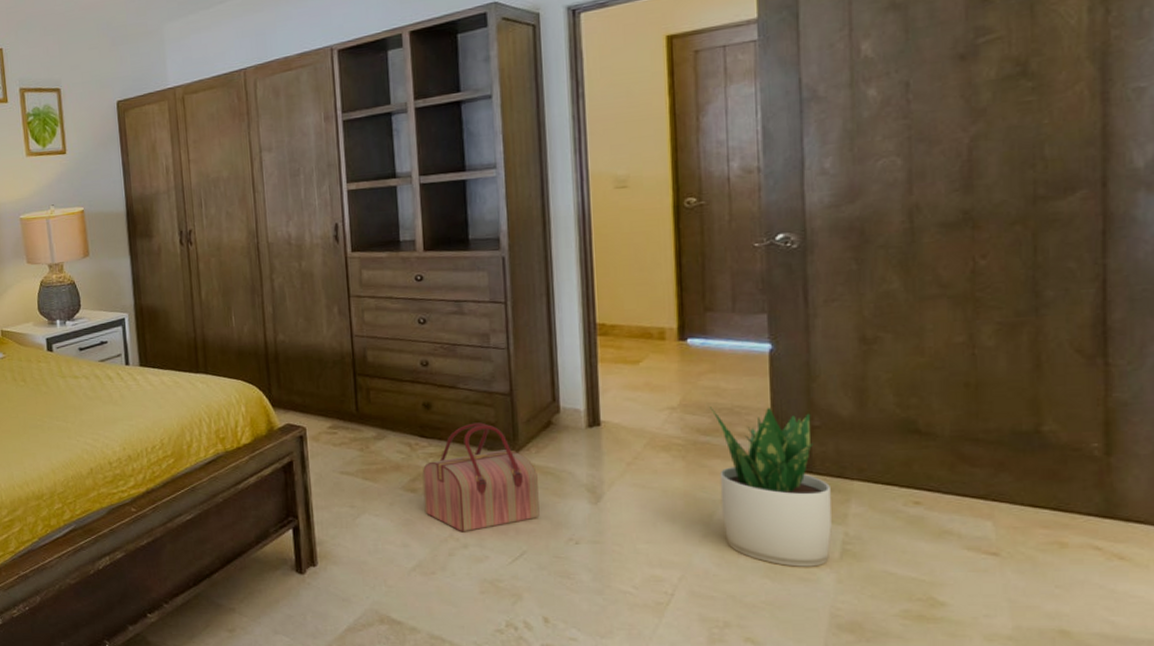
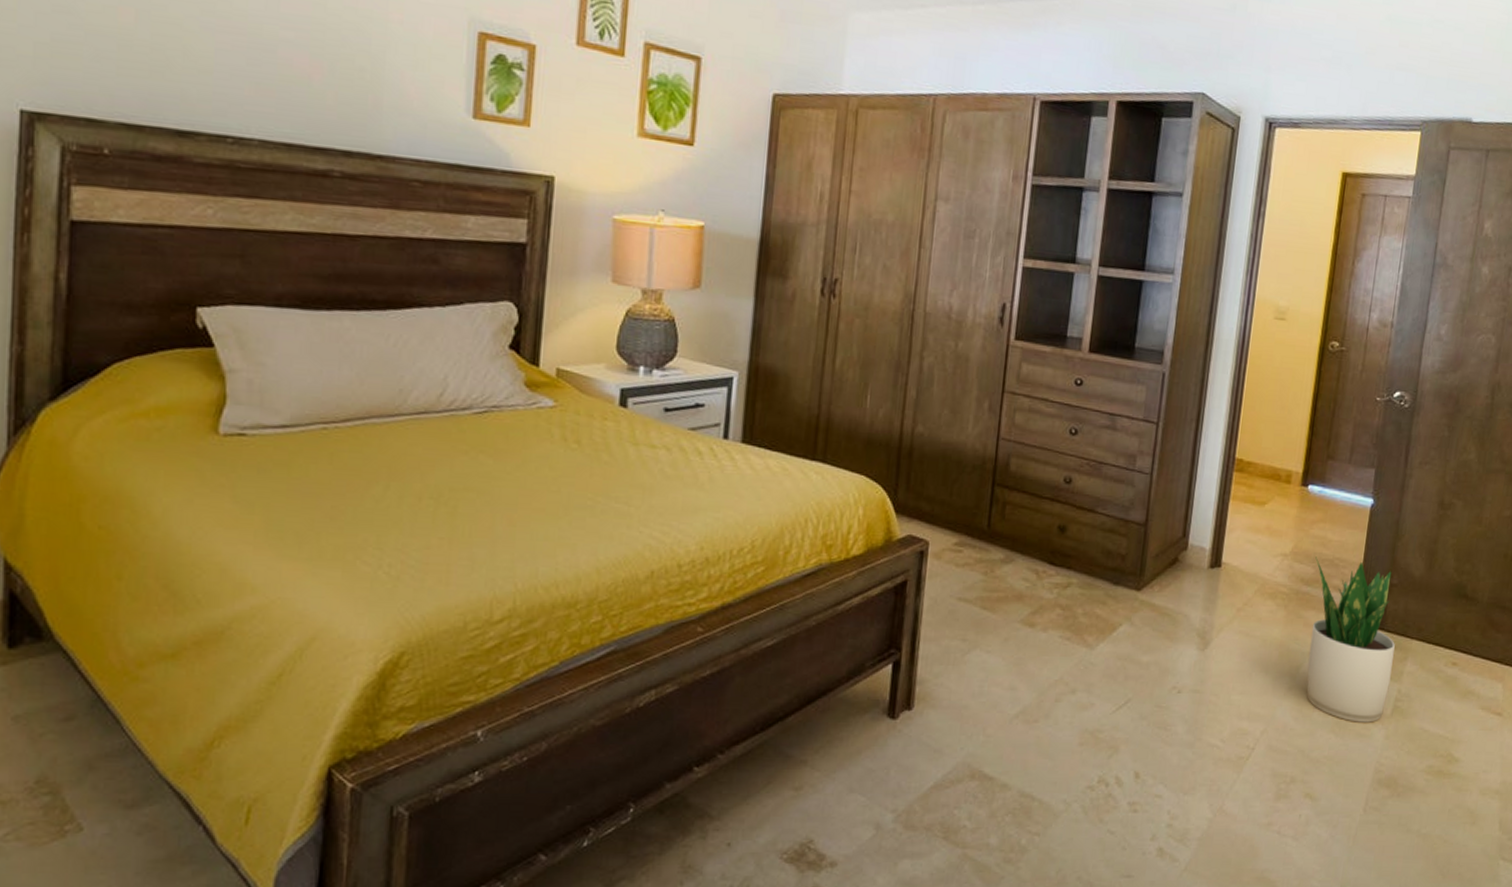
handbag: present [422,422,540,532] -> none [1039,553,1156,676]

